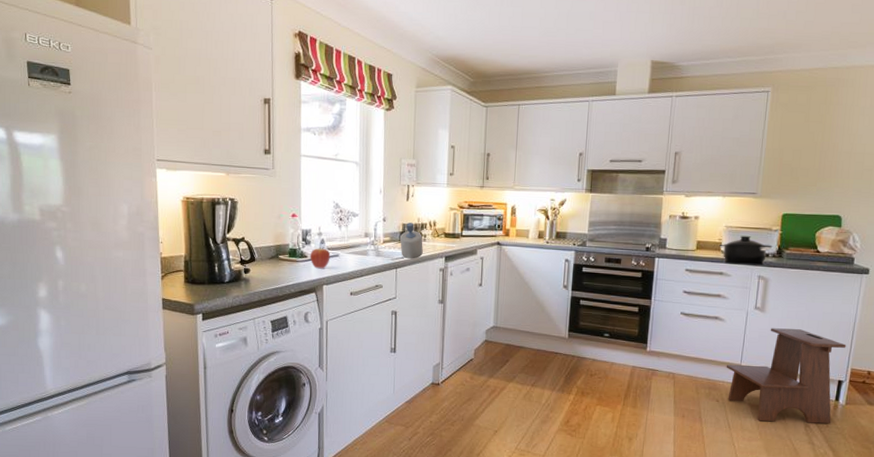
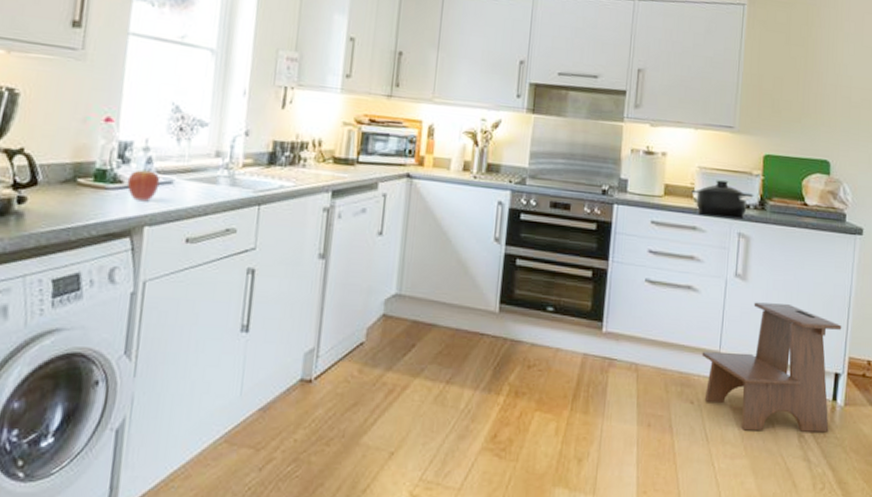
soap dispenser: present [399,223,423,259] -> none [267,140,302,193]

